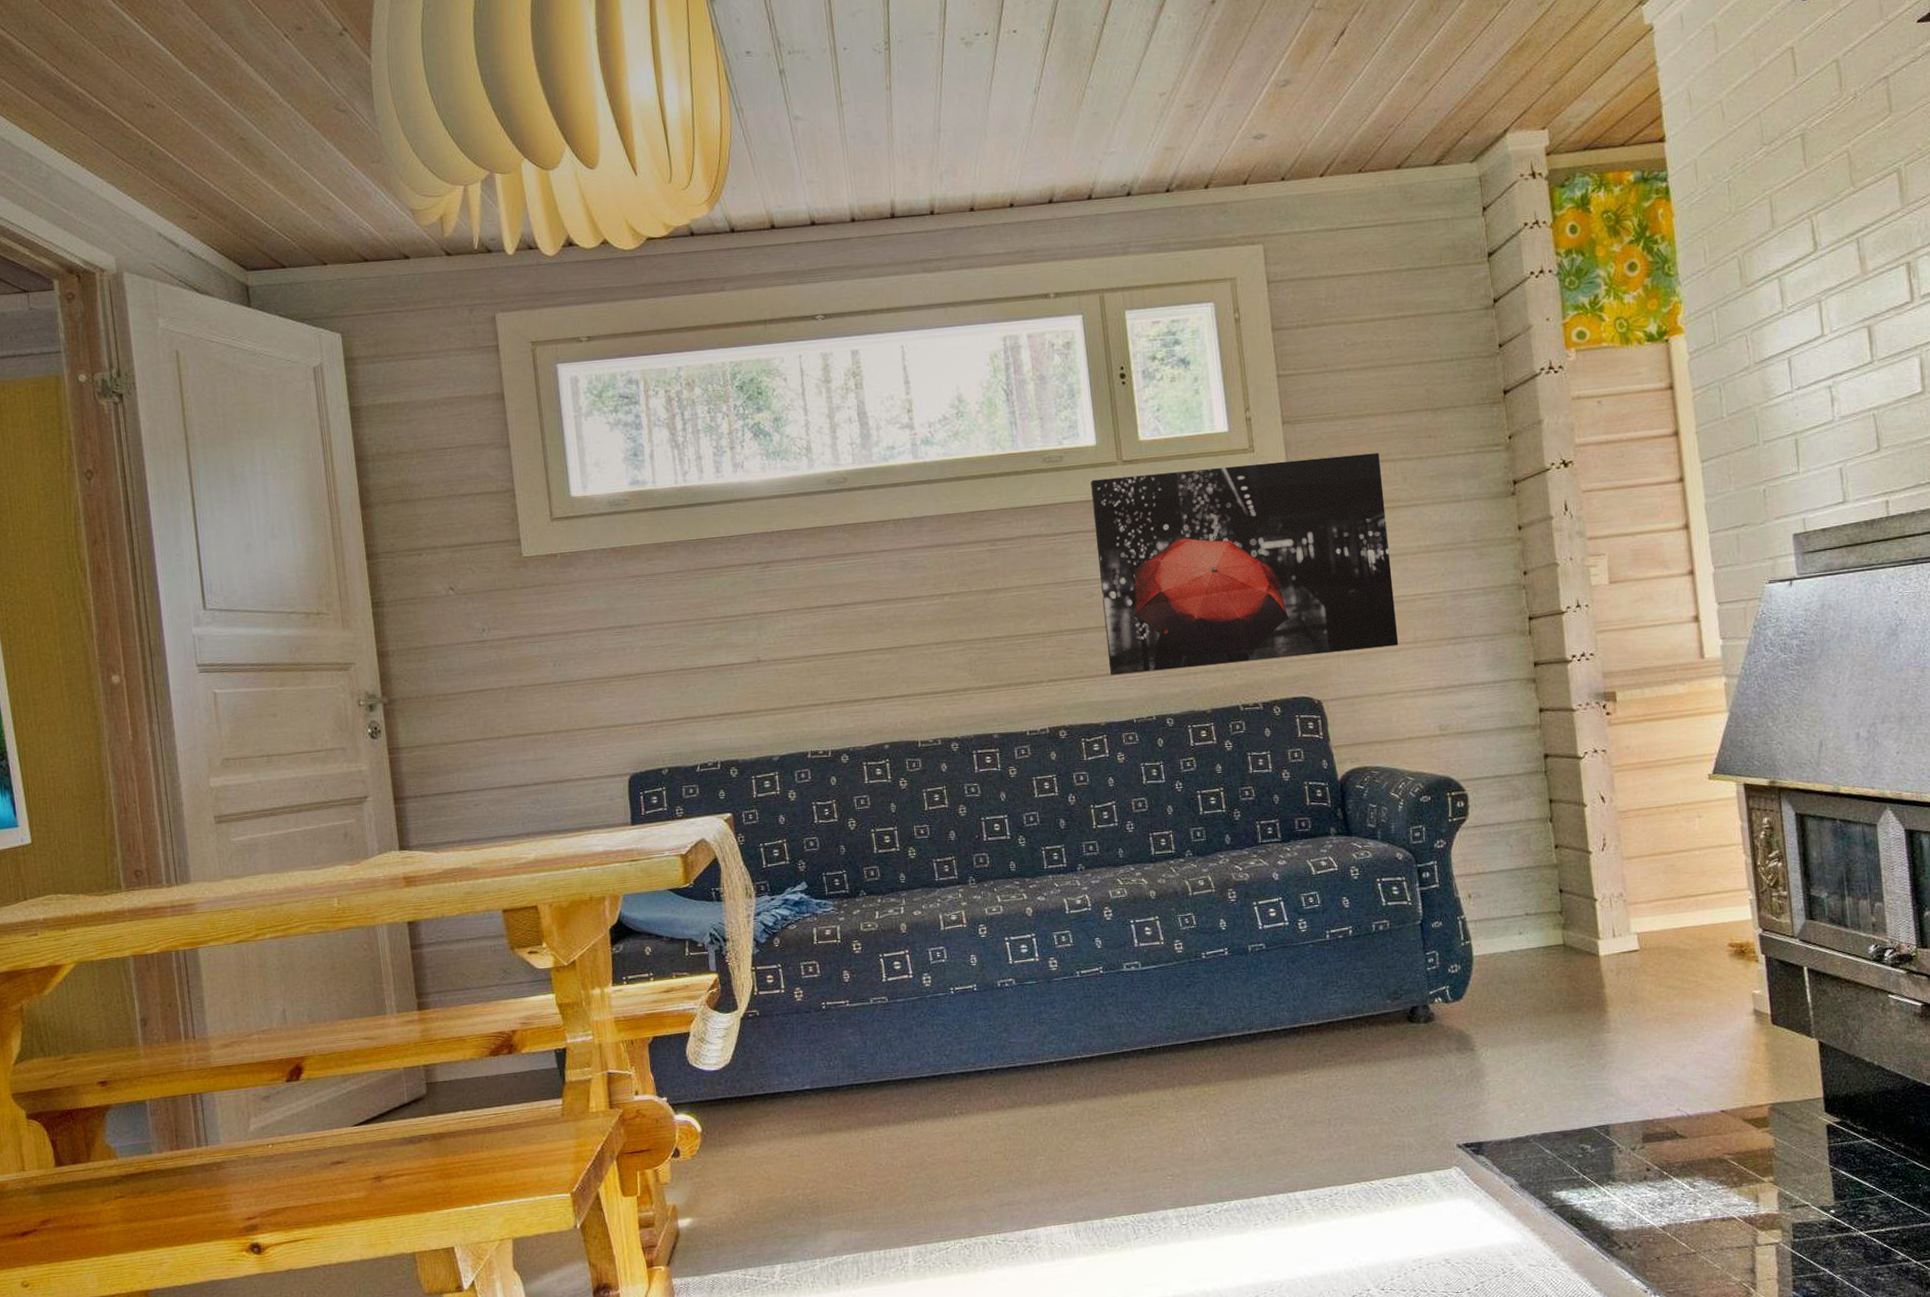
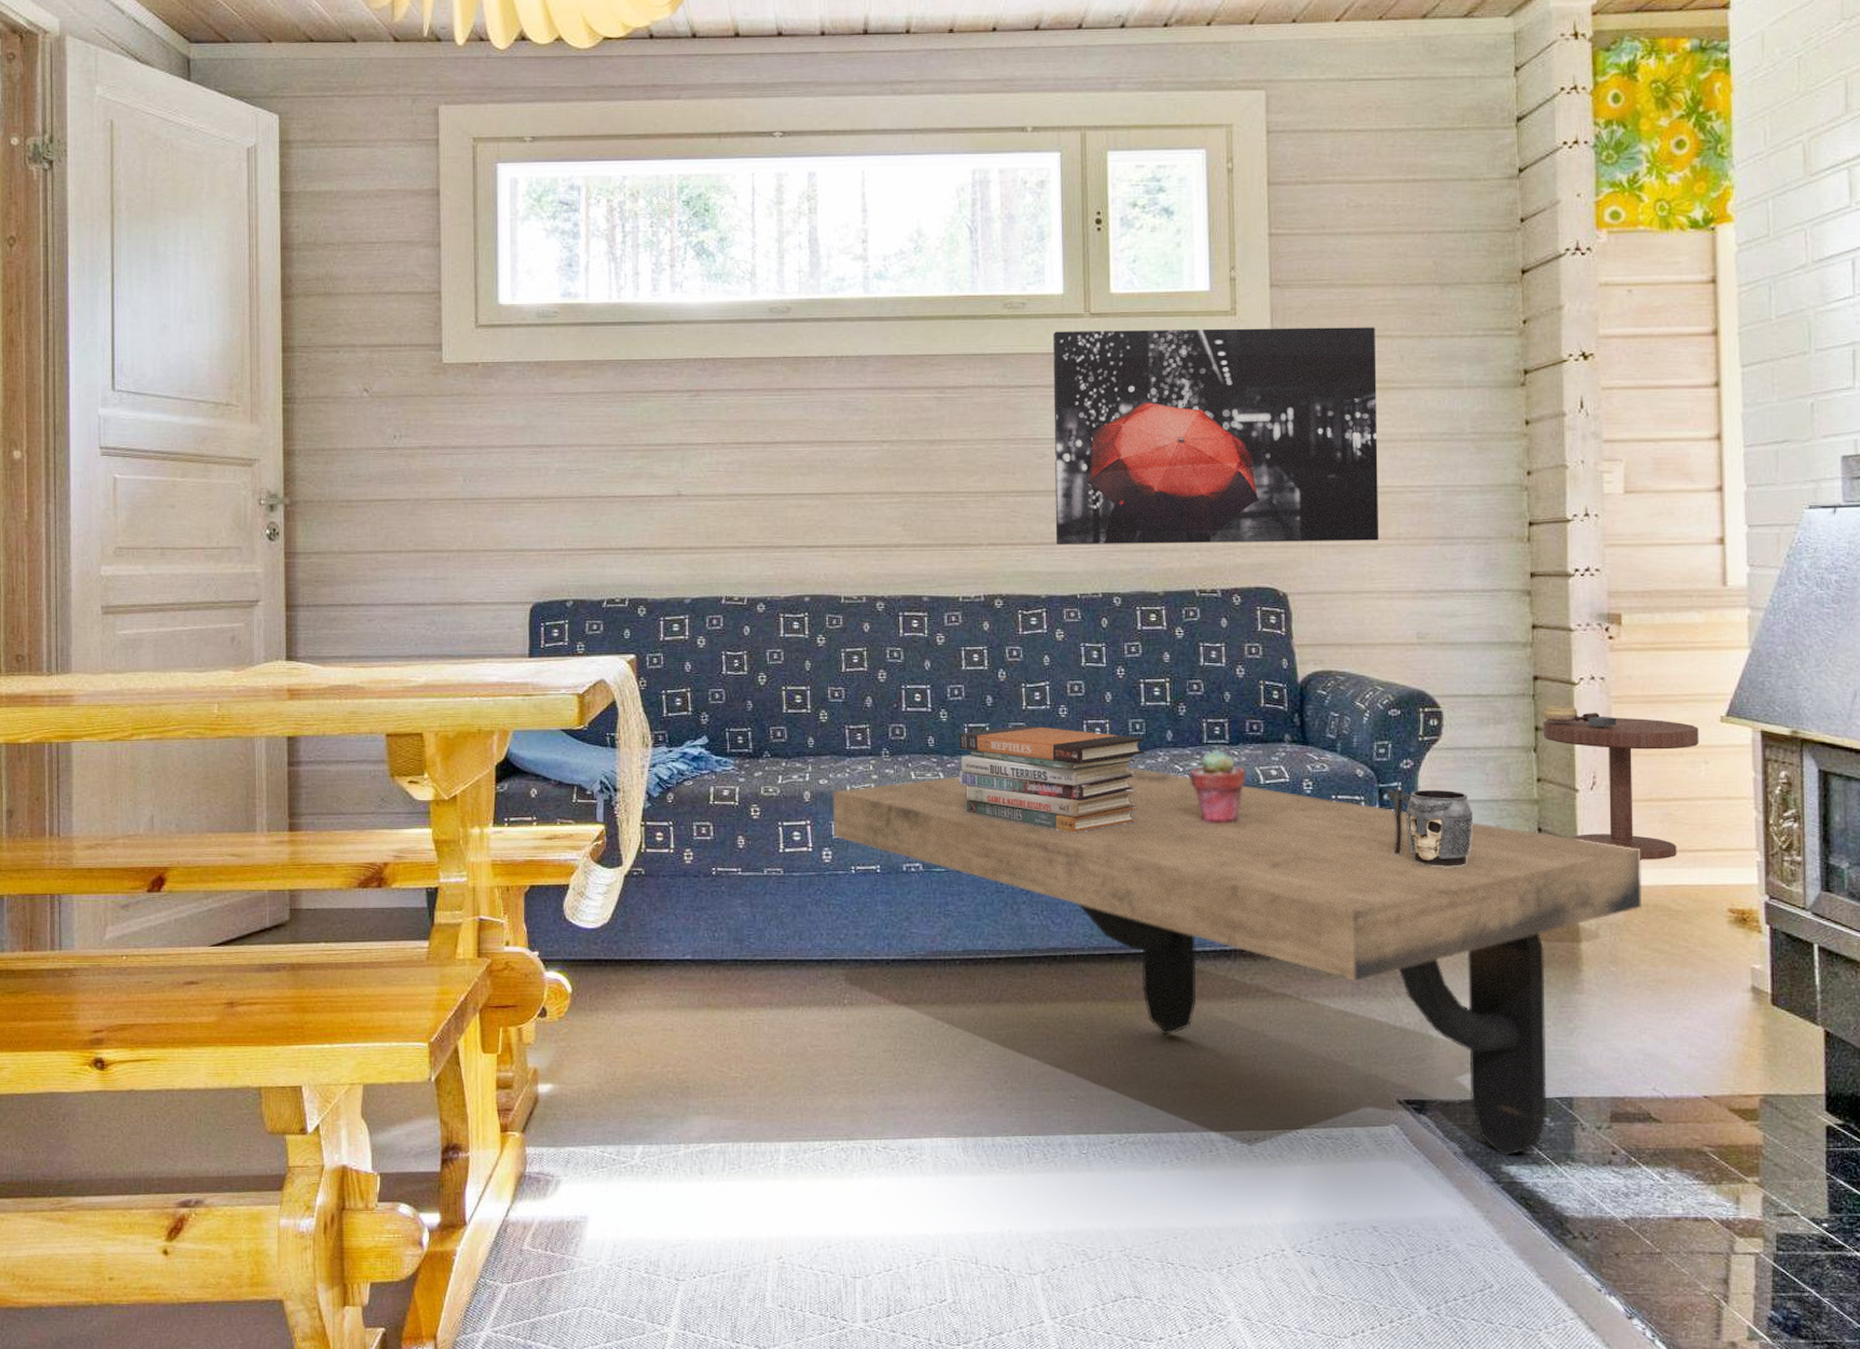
coffee table: none [926,871,1654,1183] -> present [832,767,1642,1156]
book stack: none [1038,842,1207,937] -> present [959,725,1145,833]
potted succulent: none [1249,847,1300,915] -> present [1190,749,1246,823]
mug: none [1425,863,1503,933] -> present [1387,789,1473,867]
side table: none [1555,778,1692,909] -> present [1542,706,1699,860]

